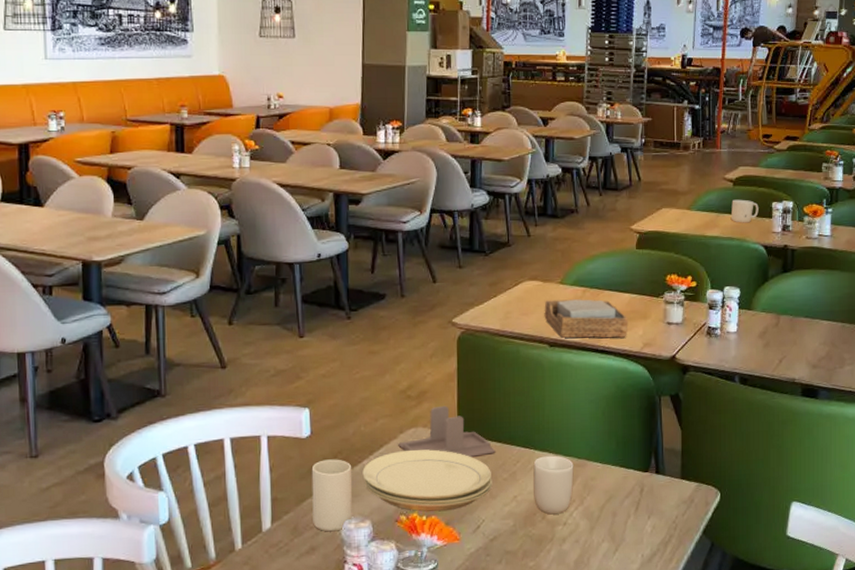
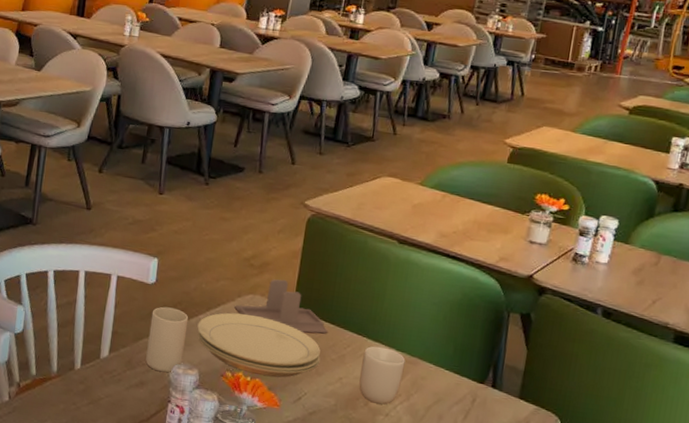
napkin holder: present [544,299,628,339] -> none [398,198,487,248]
mug: present [730,199,759,223] -> none [620,128,656,155]

